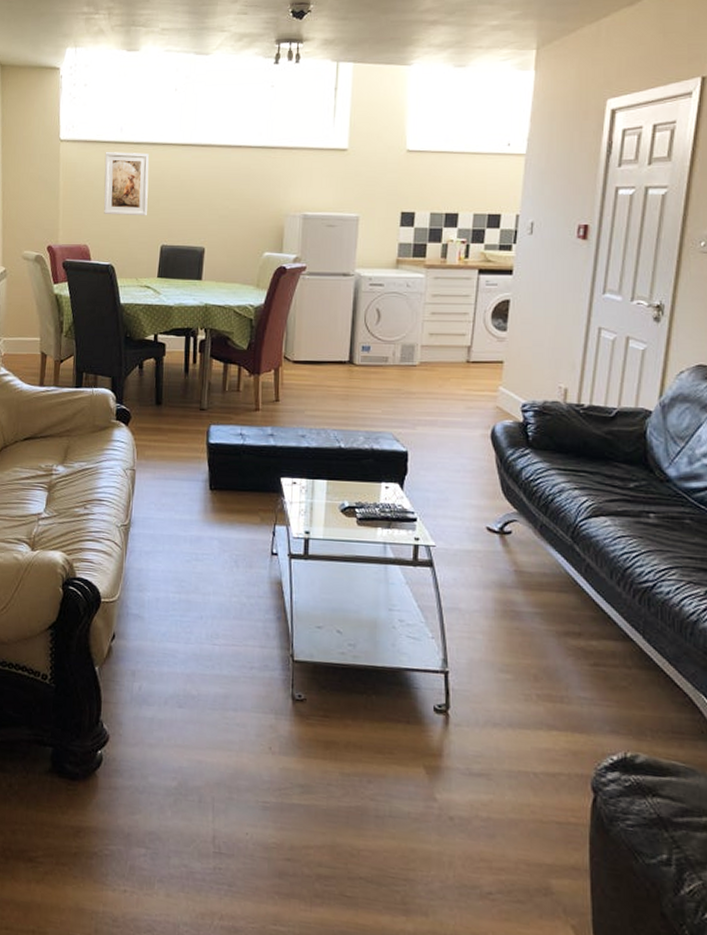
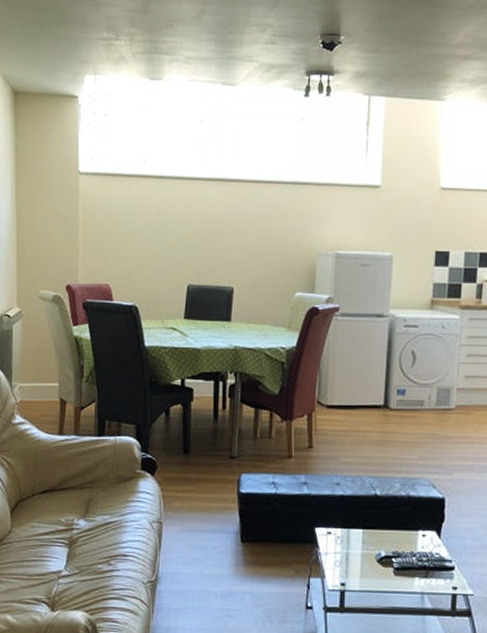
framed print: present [103,152,149,216] -> none [126,186,175,254]

